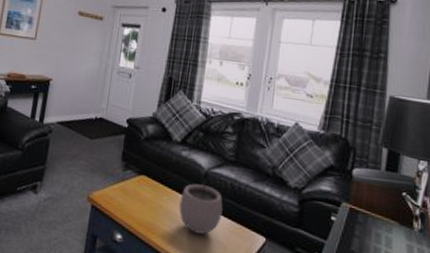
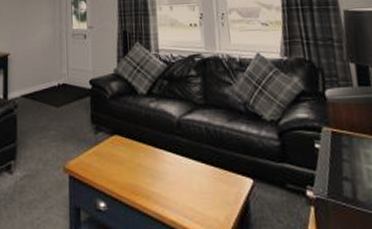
plant pot: present [179,178,223,235] -> none [157,127,204,188]

